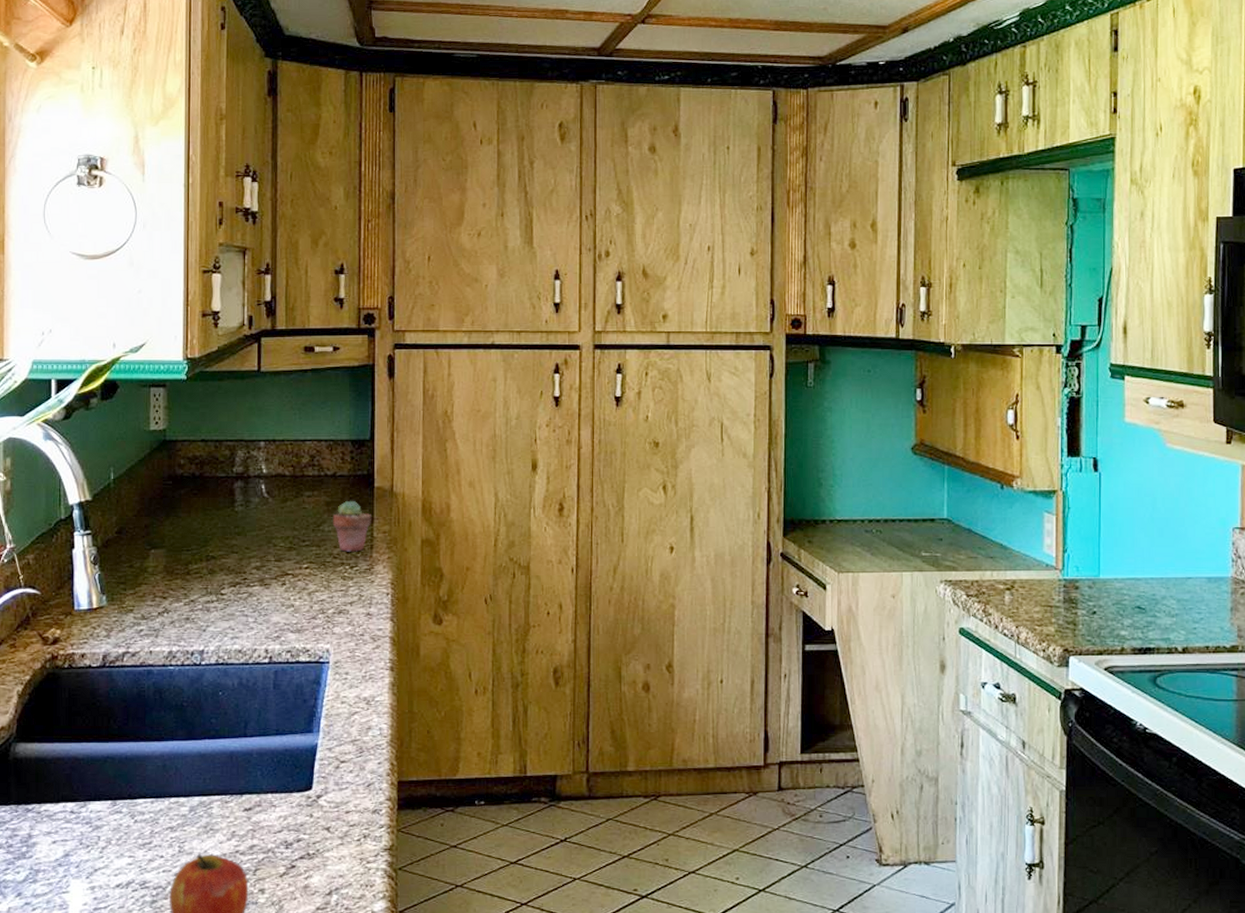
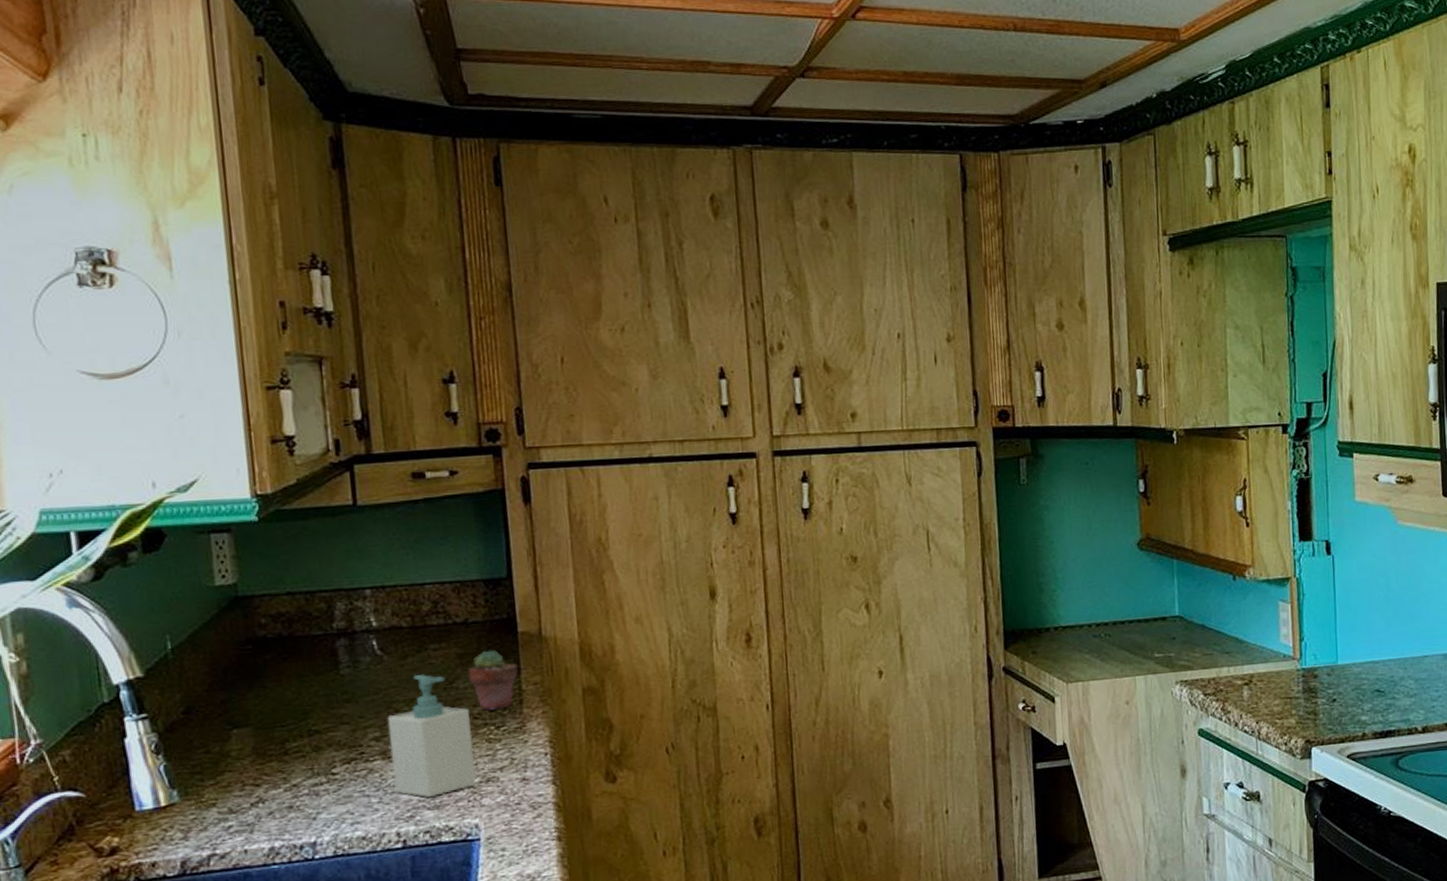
soap bottle: none [267,516,330,623] -> present [387,673,476,798]

